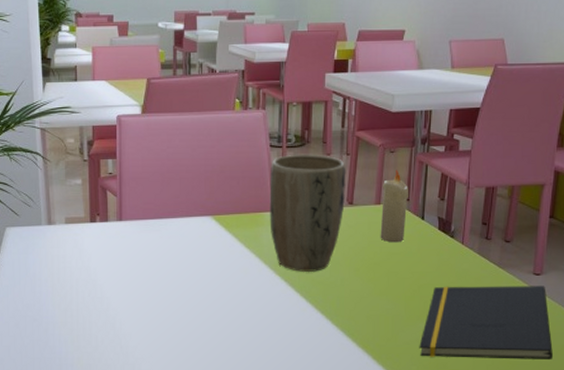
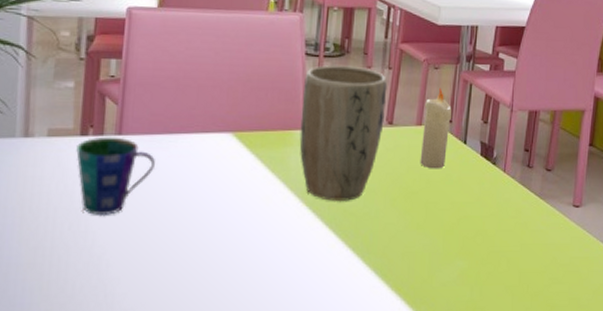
cup: none [88,222,150,286] -> present [76,136,155,217]
notepad: present [419,286,553,359] -> none [456,218,591,301]

